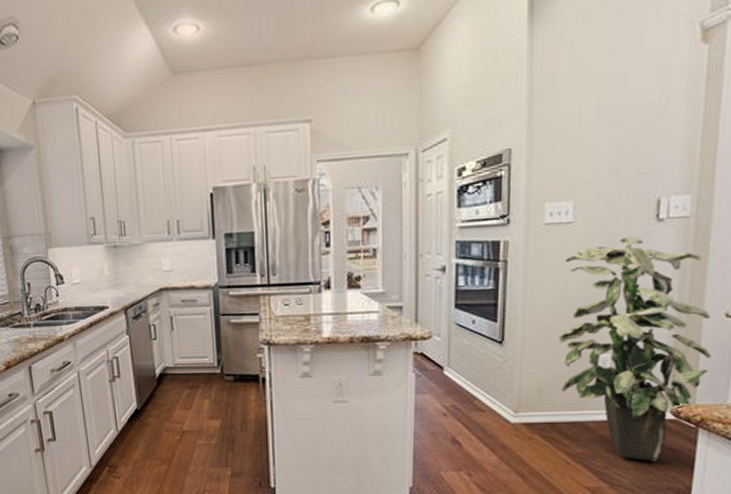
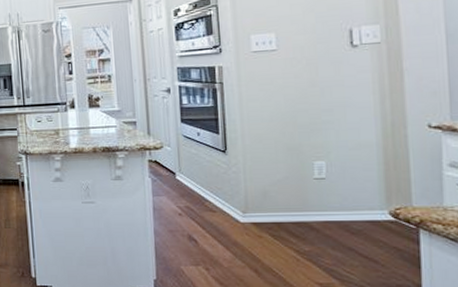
indoor plant: present [559,235,712,462] -> none [273,59,421,260]

